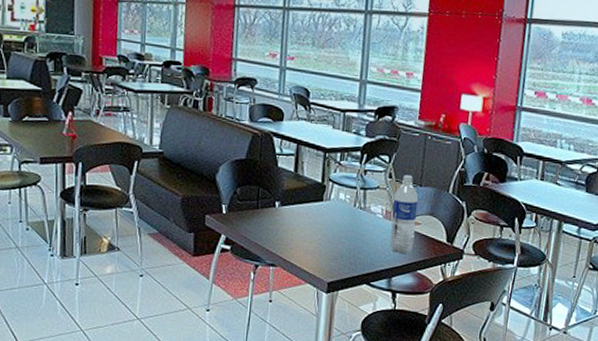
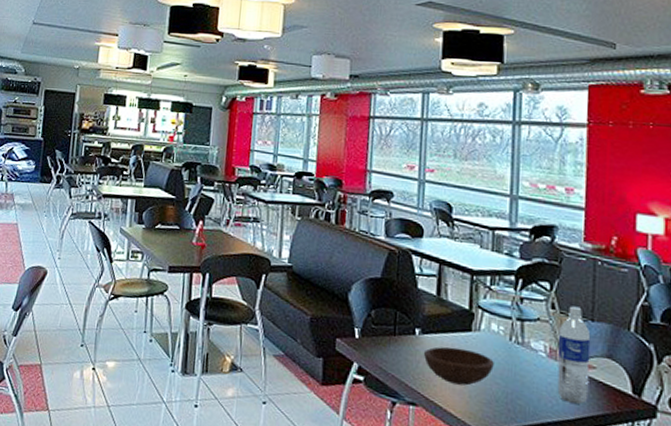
bowl: none [282,215,341,246] -> present [423,346,494,386]

